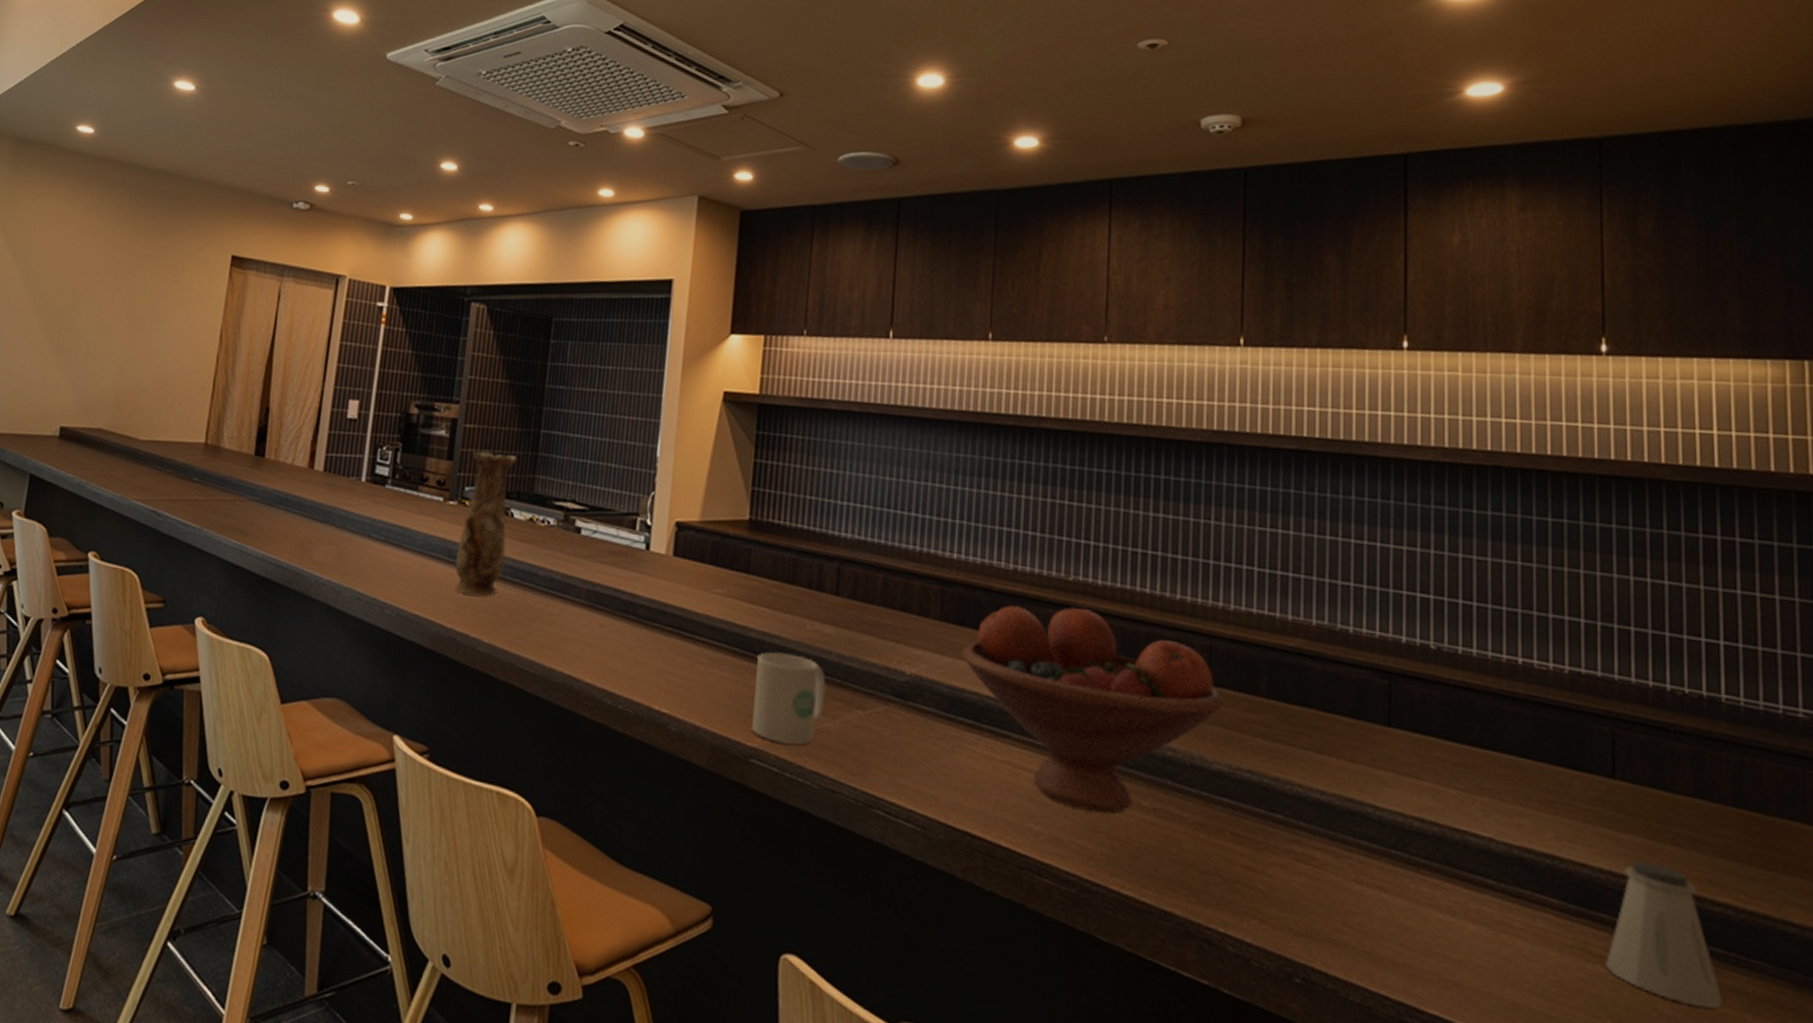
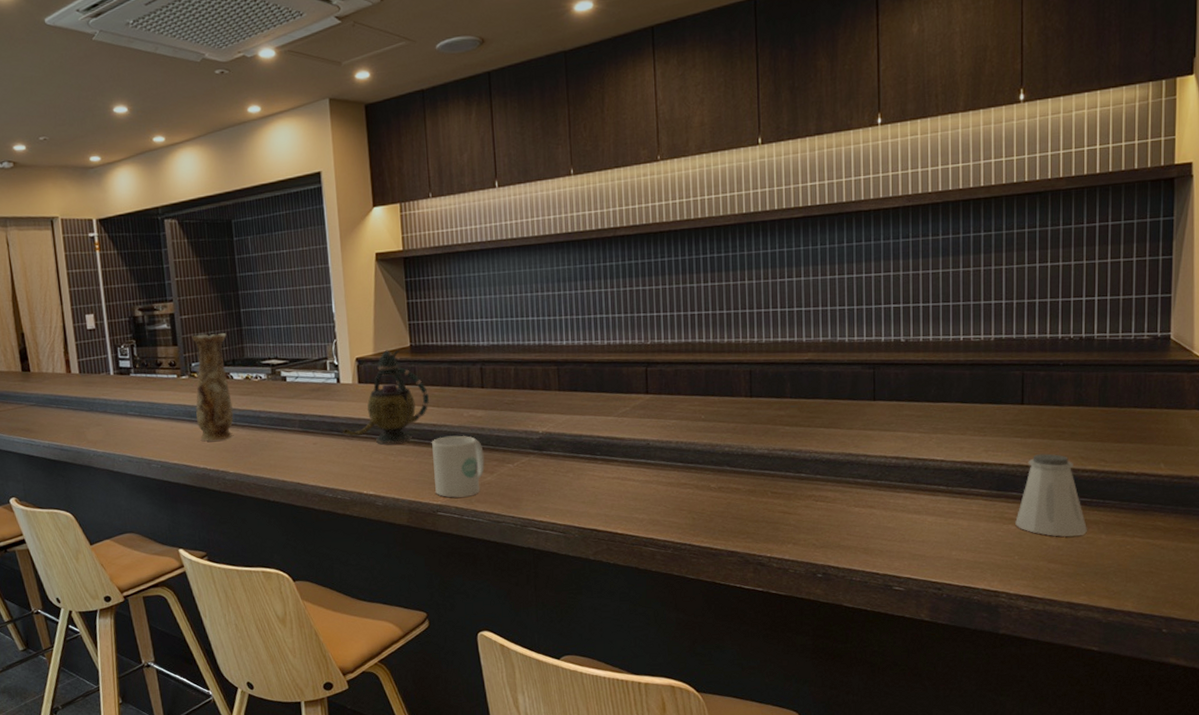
teapot: none [640,519,765,650] -> present [342,350,430,445]
fruit bowl: present [962,605,1224,814] -> none [577,362,762,498]

